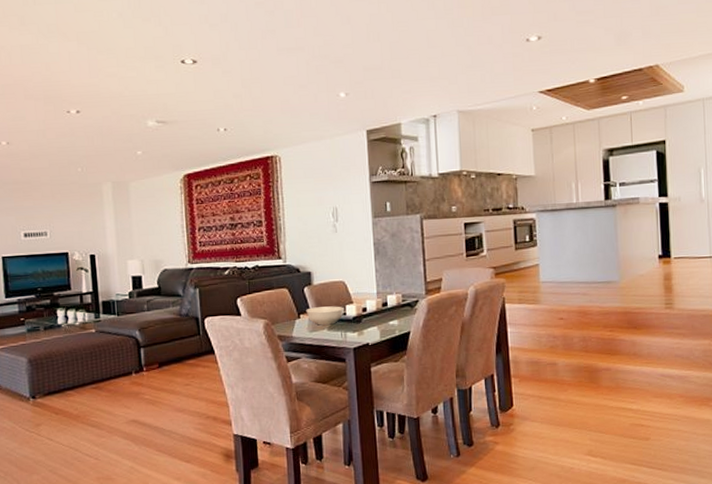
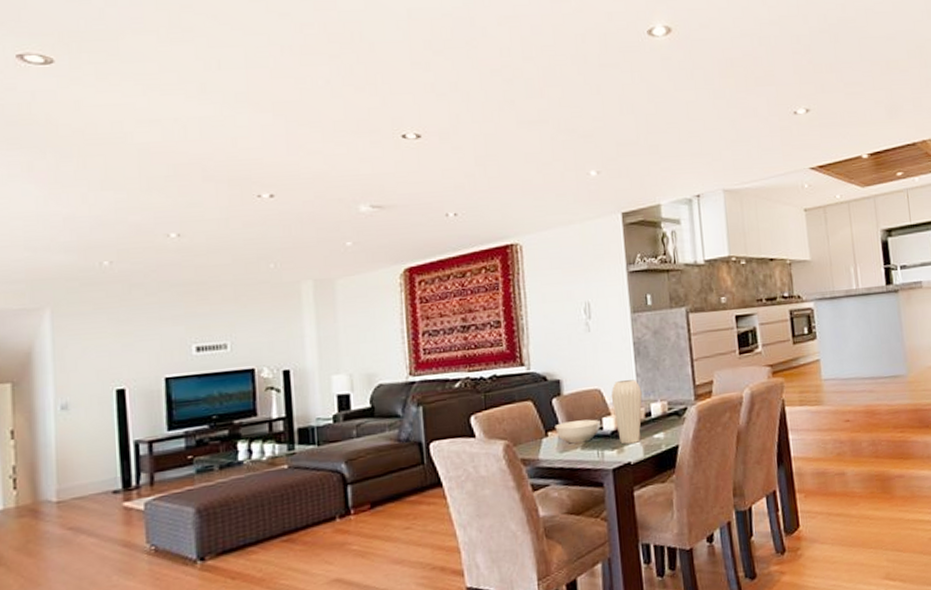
vase: none [353,274,380,328] -> present [611,379,642,444]

